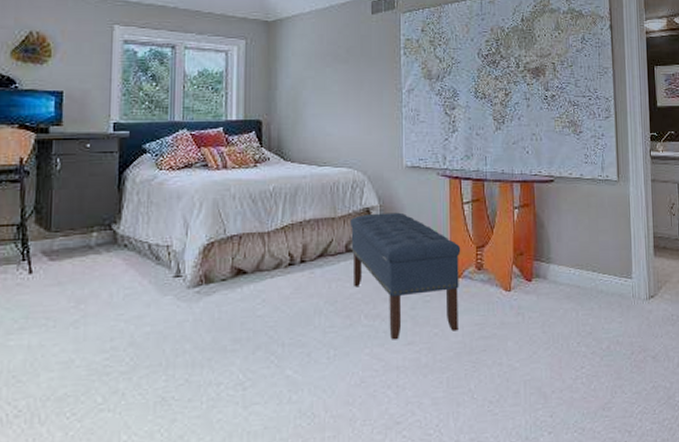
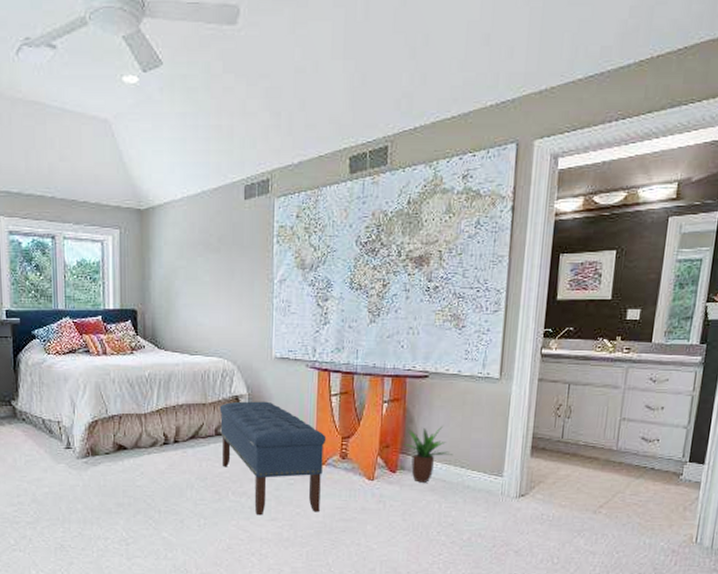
potted plant: none [535,229,584,291] -> present [402,426,453,484]

